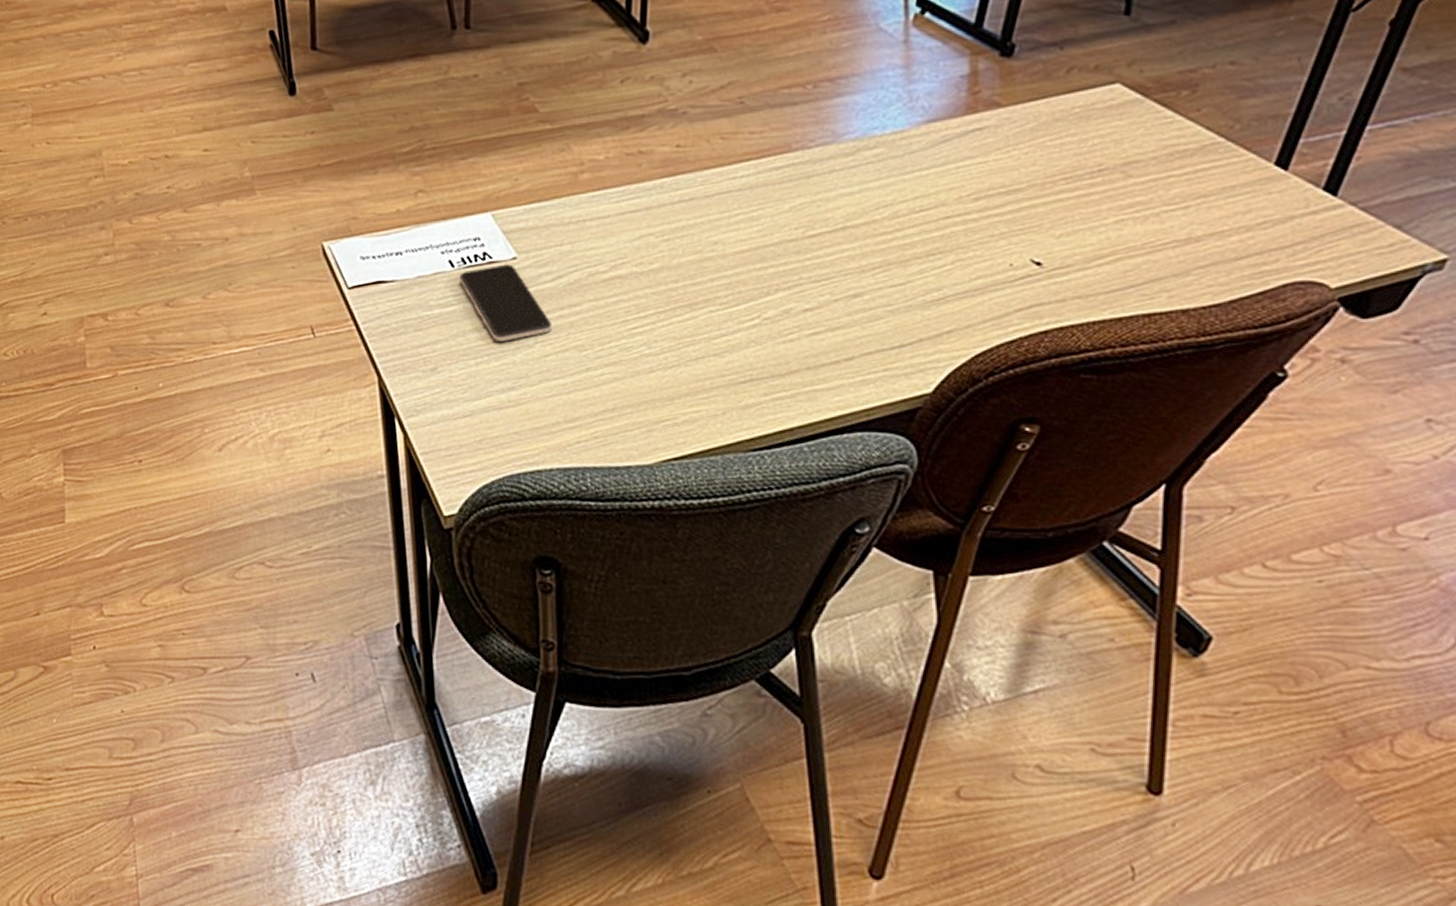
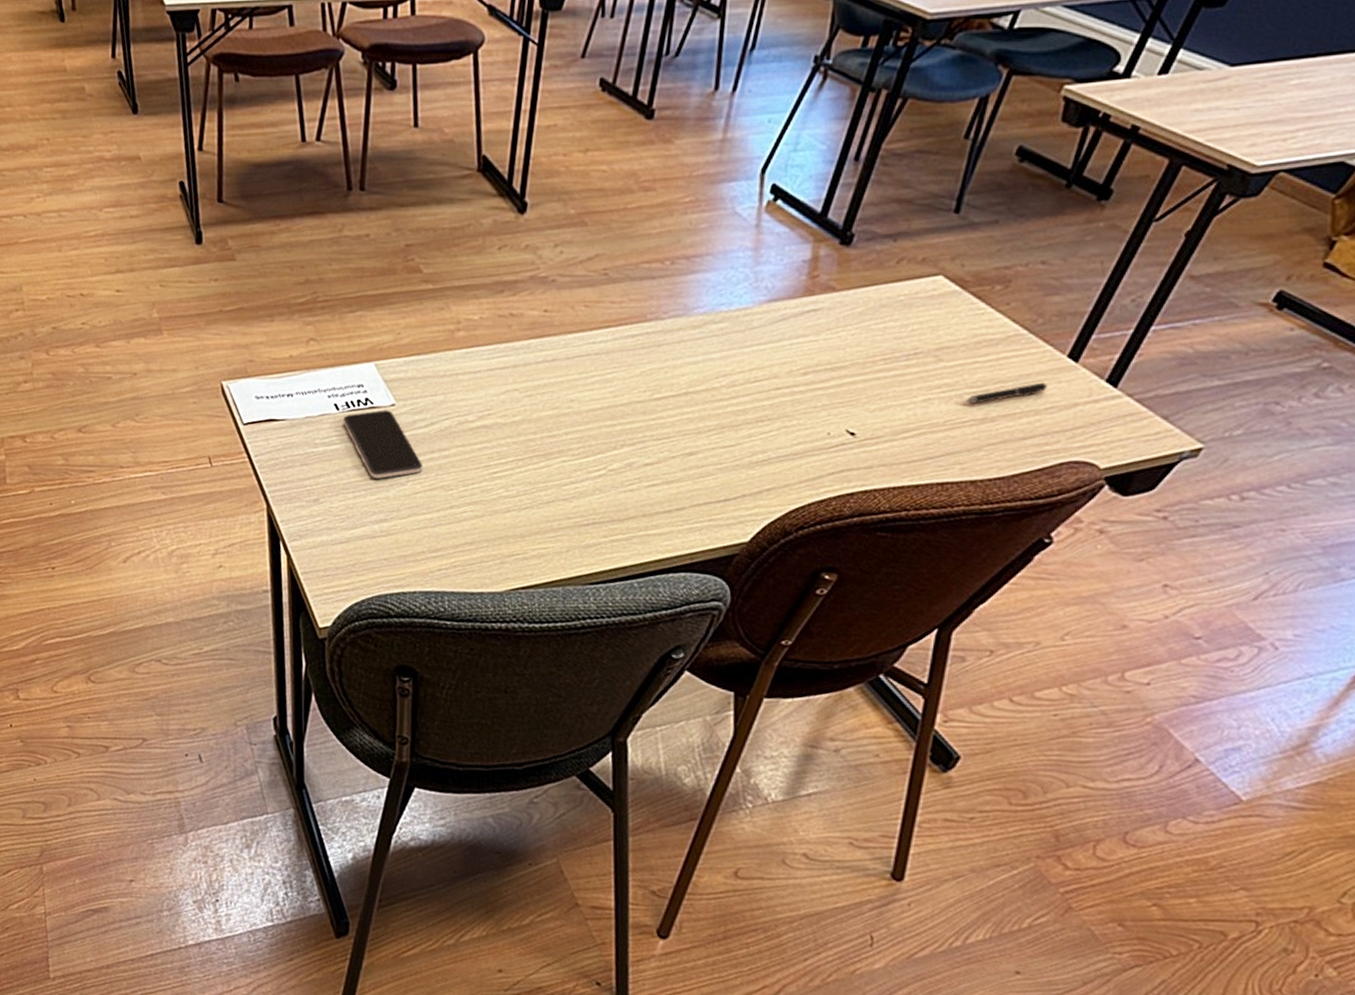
pen: none [1164,195,1256,223] -> present [965,382,1047,404]

